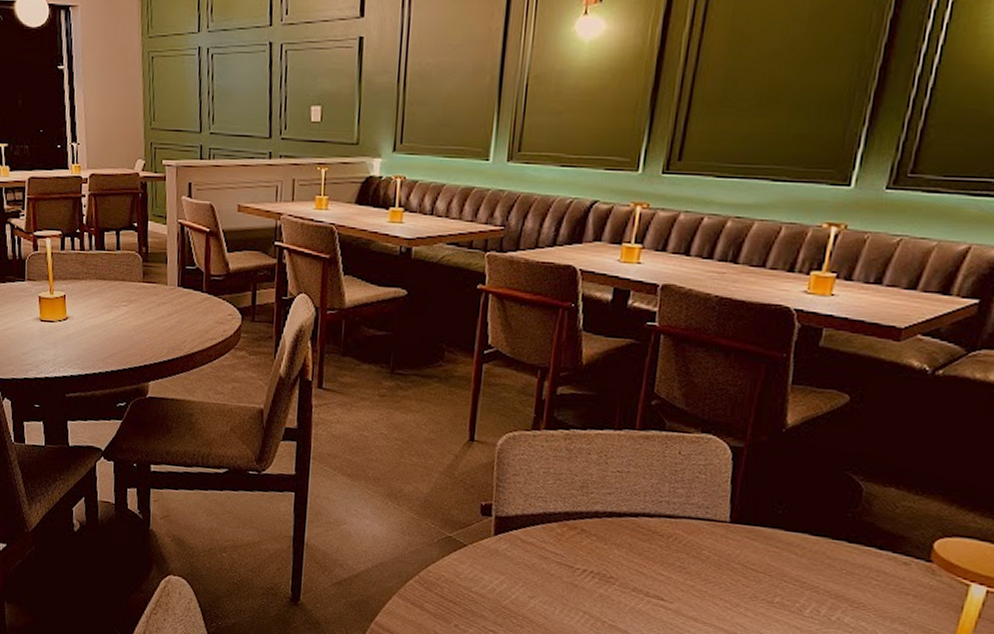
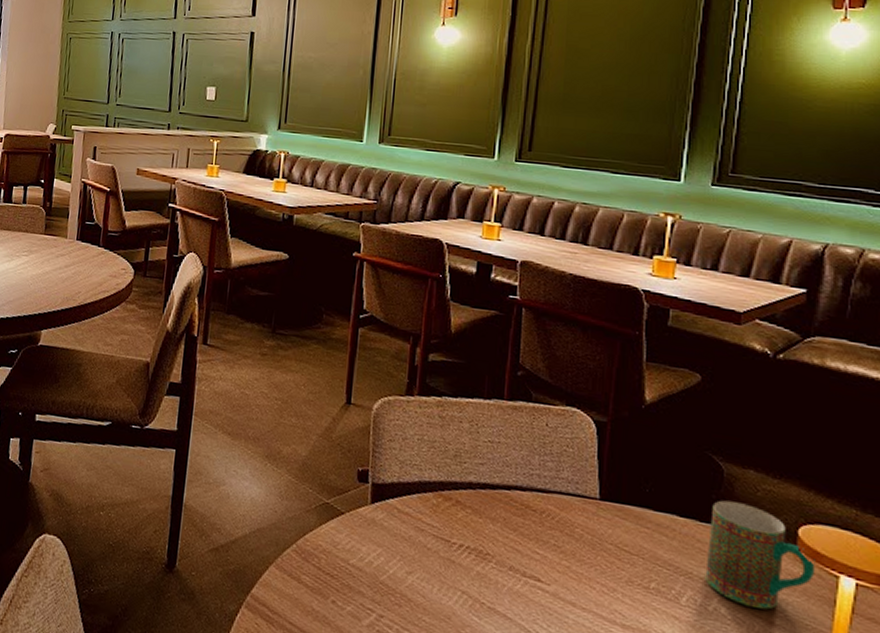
mug: none [831,518,948,617] -> present [705,500,816,610]

